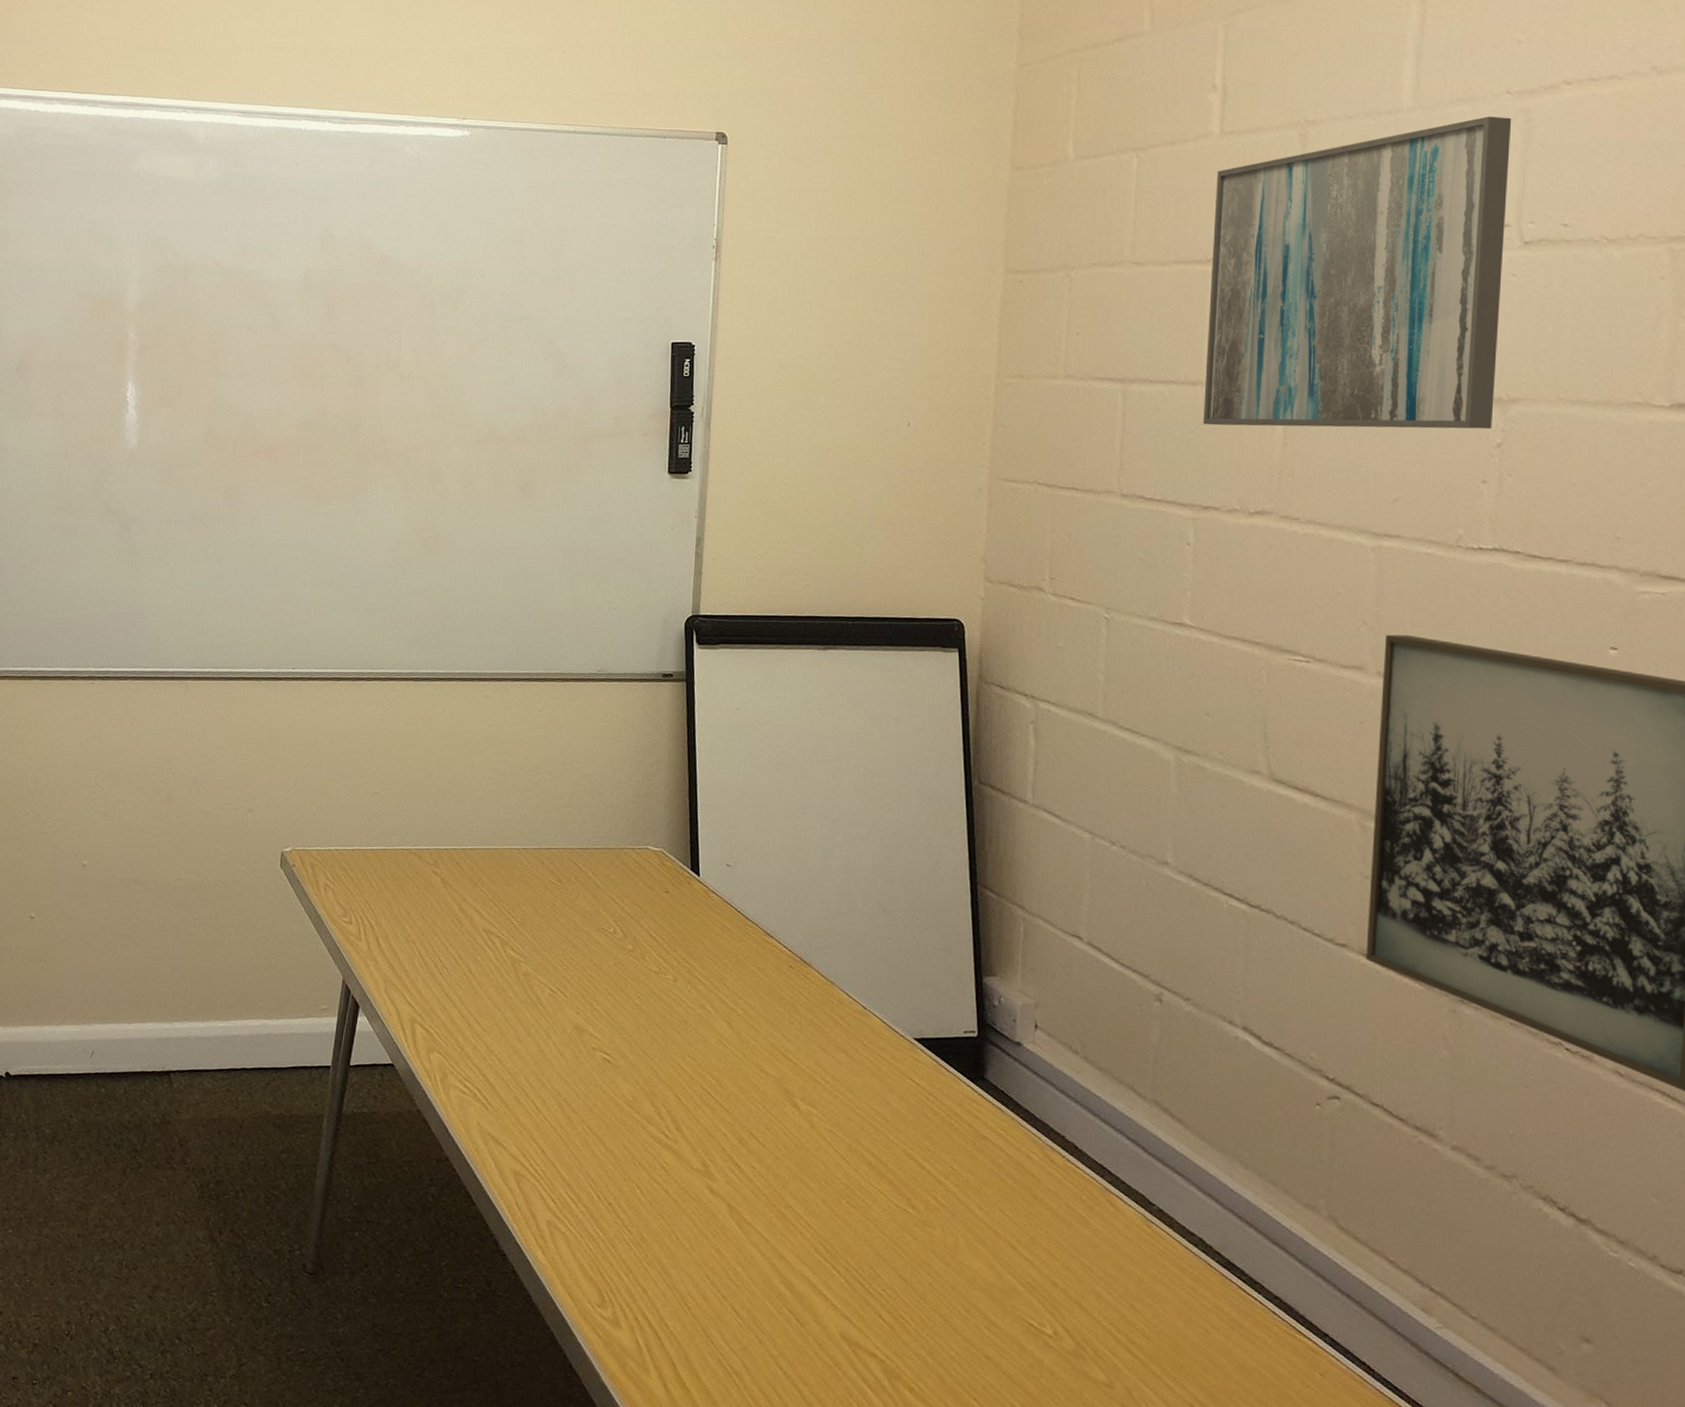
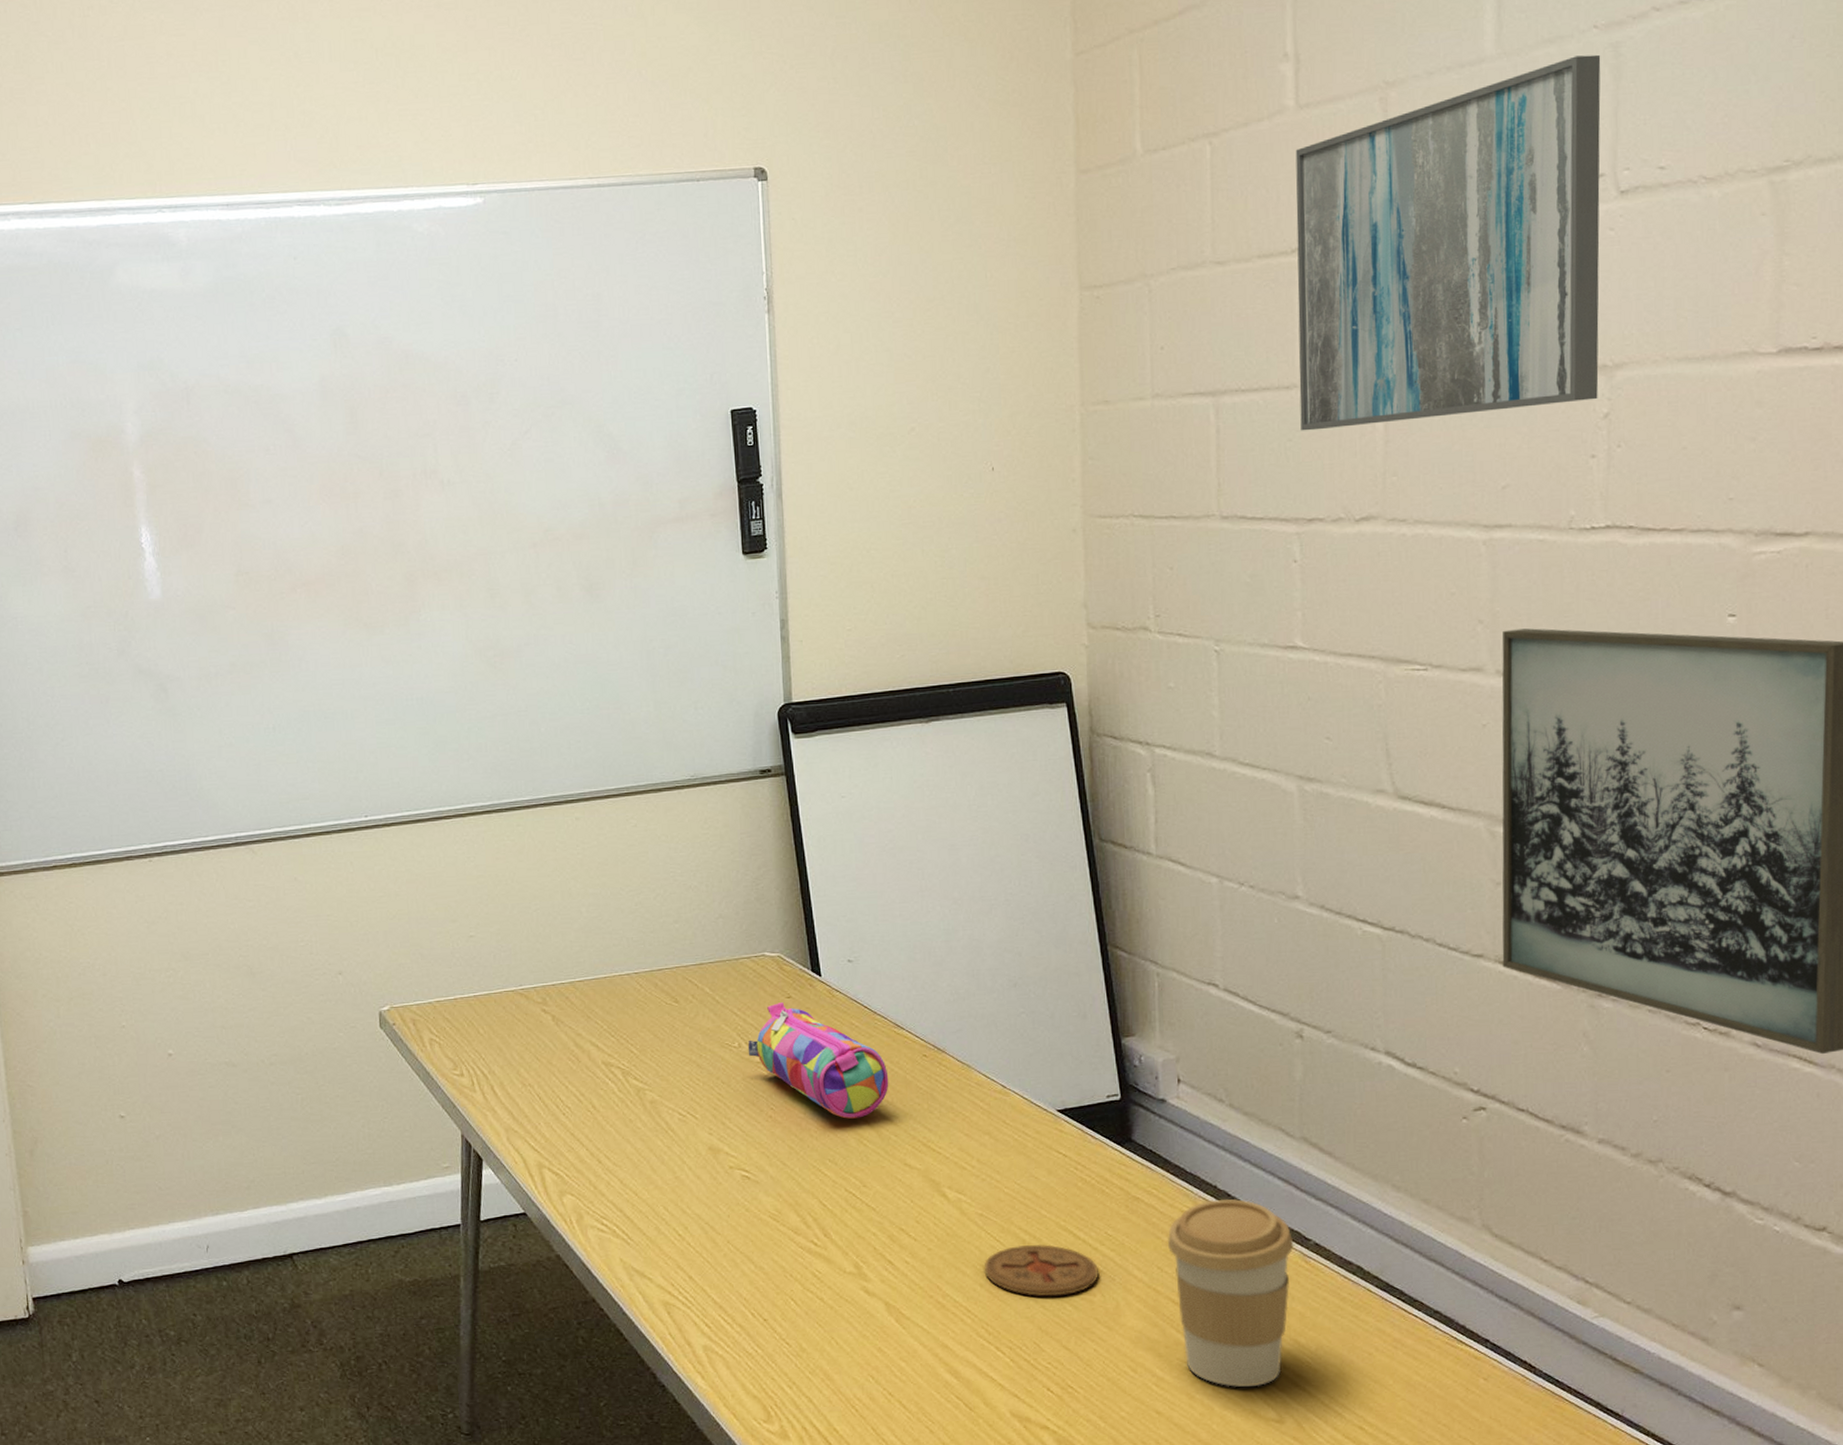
pencil case: none [622,896,754,1019] -> present [747,1002,889,1119]
coaster: none [829,1166,942,1224] -> present [985,1244,1100,1297]
coffee cup: none [1011,1150,1138,1346] -> present [1167,1199,1294,1387]

